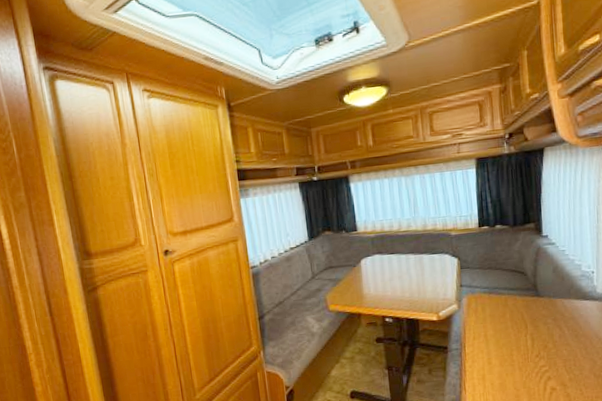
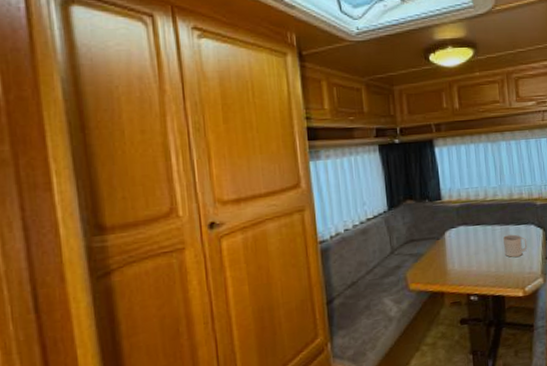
mug: none [417,263,442,285] -> present [503,234,528,258]

